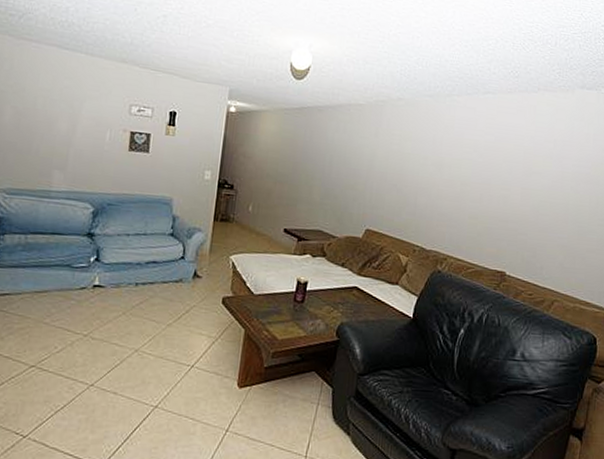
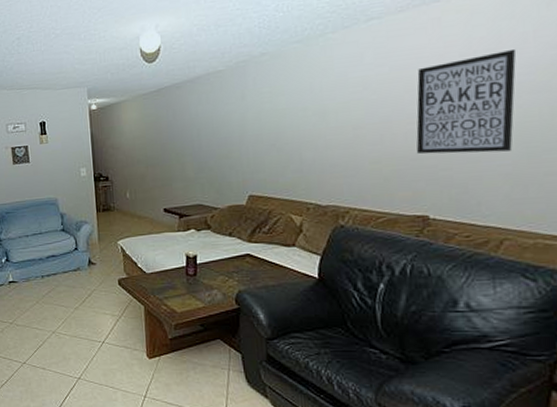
wall art: none [504,143,582,227] -> present [416,48,517,154]

